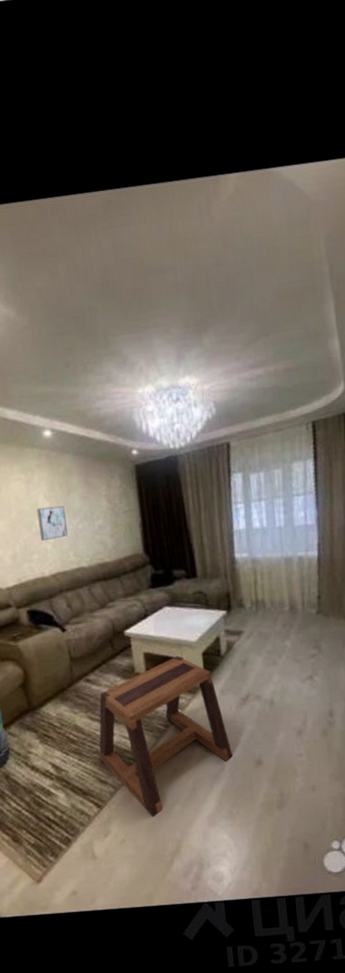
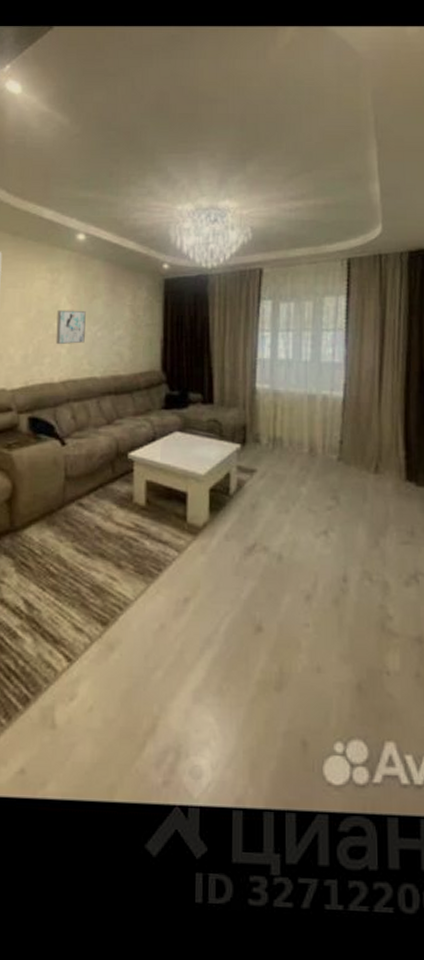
stool: present [99,656,233,818] -> none [80,489,230,683]

